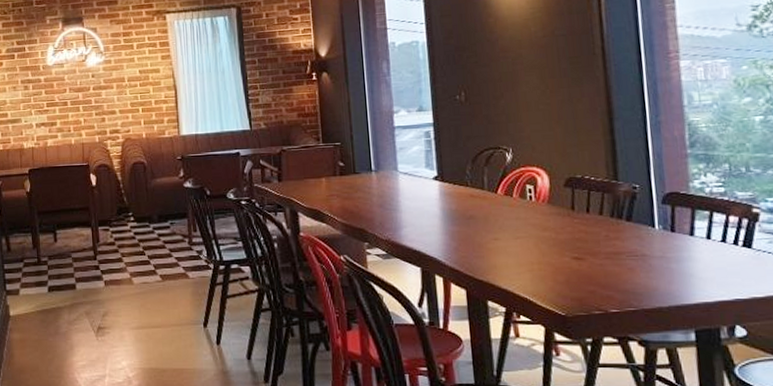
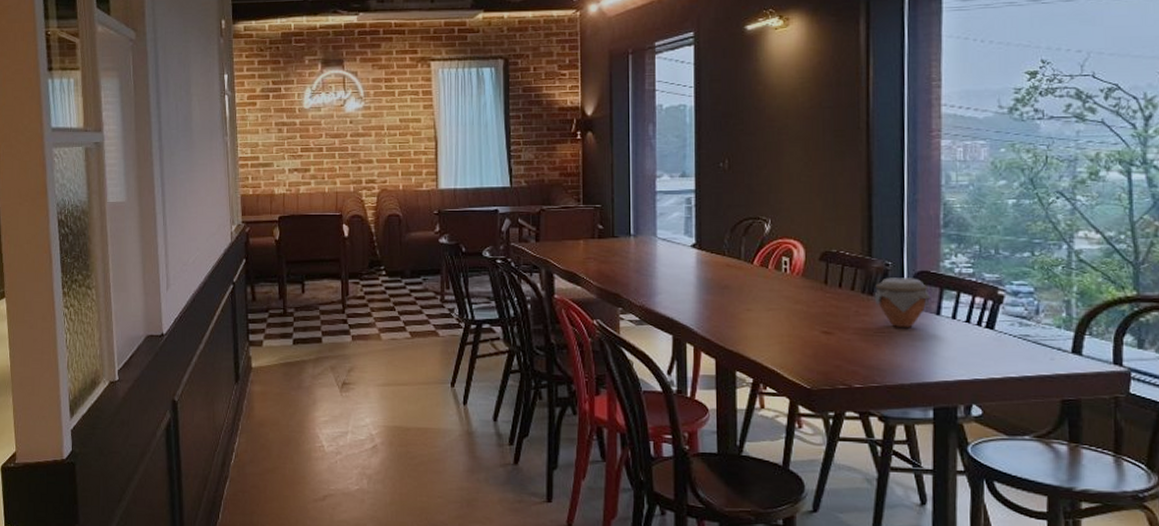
jar: none [623,199,683,250] -> present [874,277,931,327]

